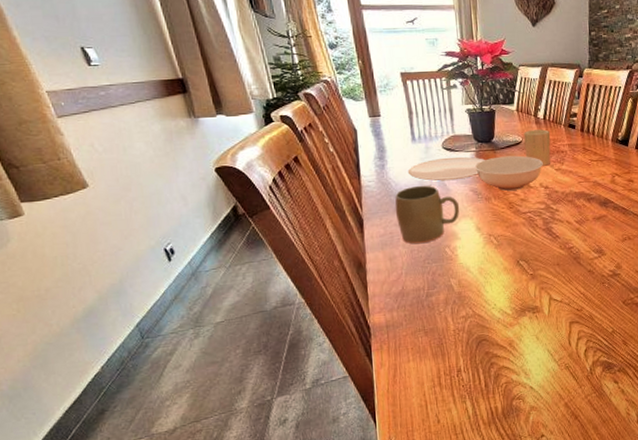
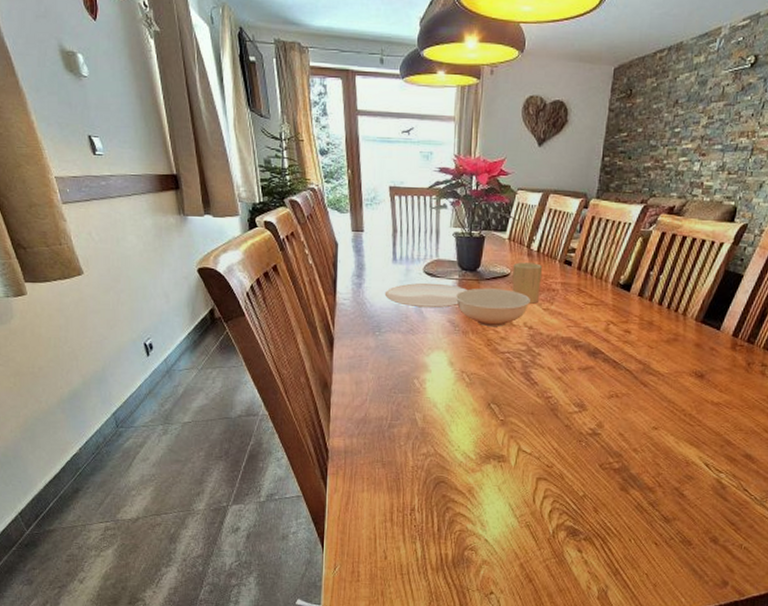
mug: present [394,185,460,244] -> none [367,309,434,372]

